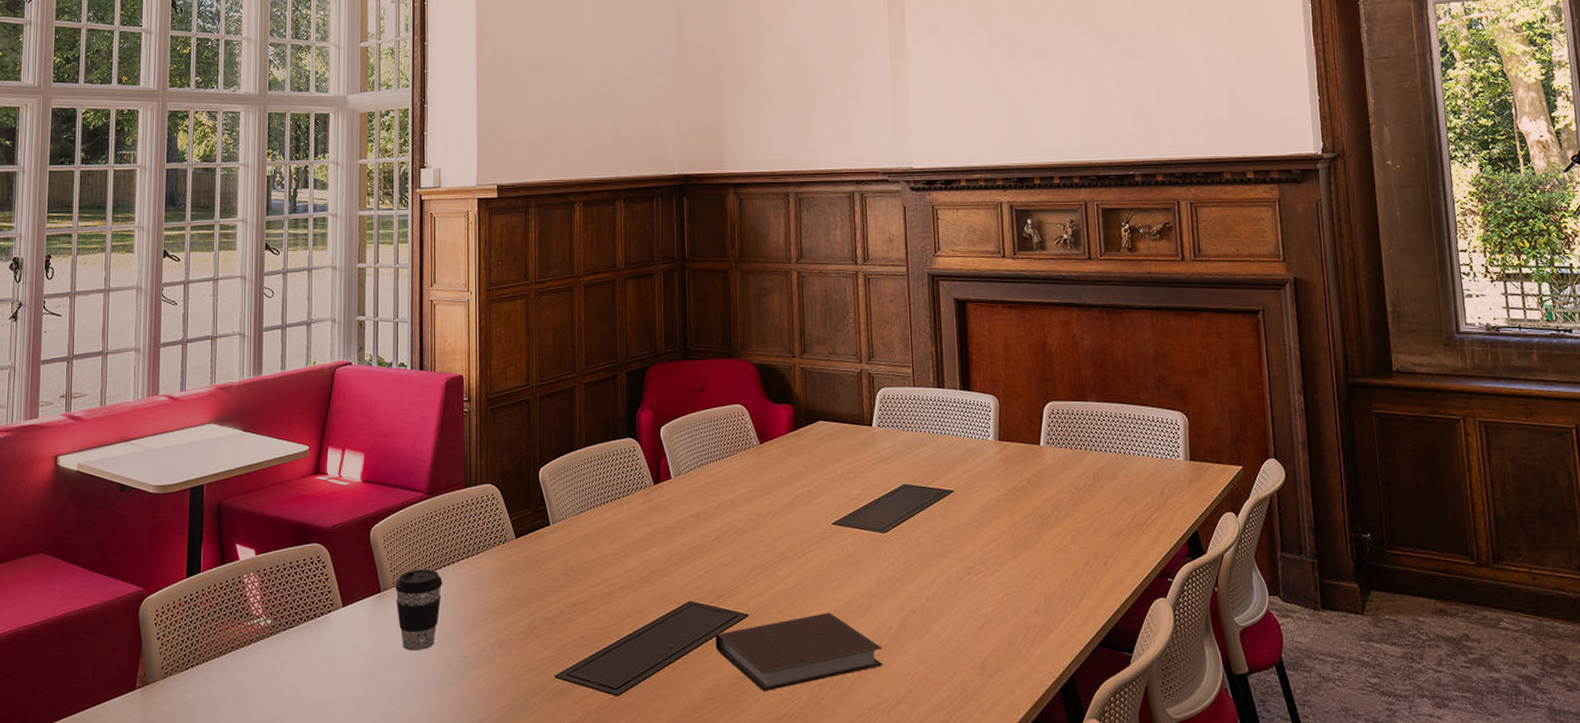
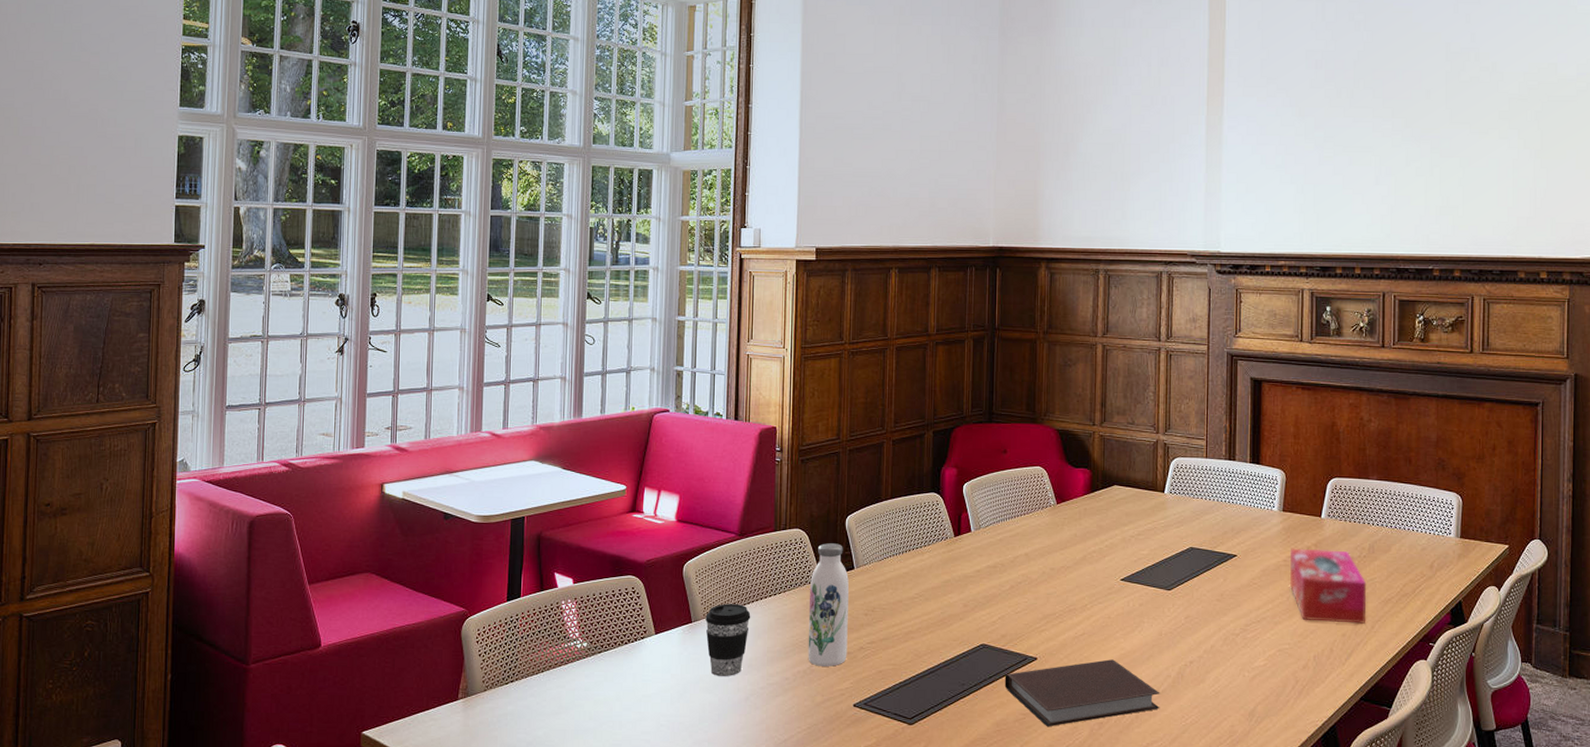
water bottle: none [503,498,546,634] -> present [808,543,849,667]
tissue box: none [1010,479,1097,561] -> present [1290,548,1367,624]

